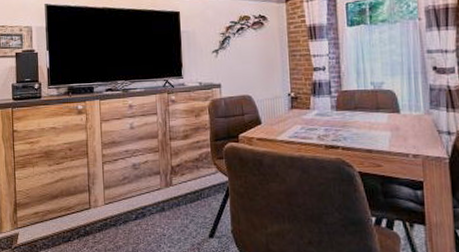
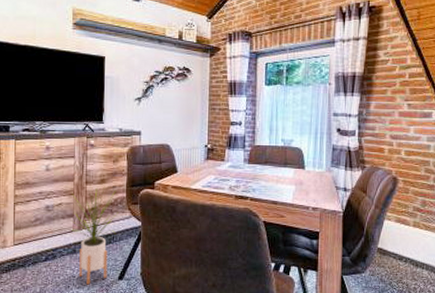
house plant: none [156,141,204,244] -> present [71,186,118,285]

